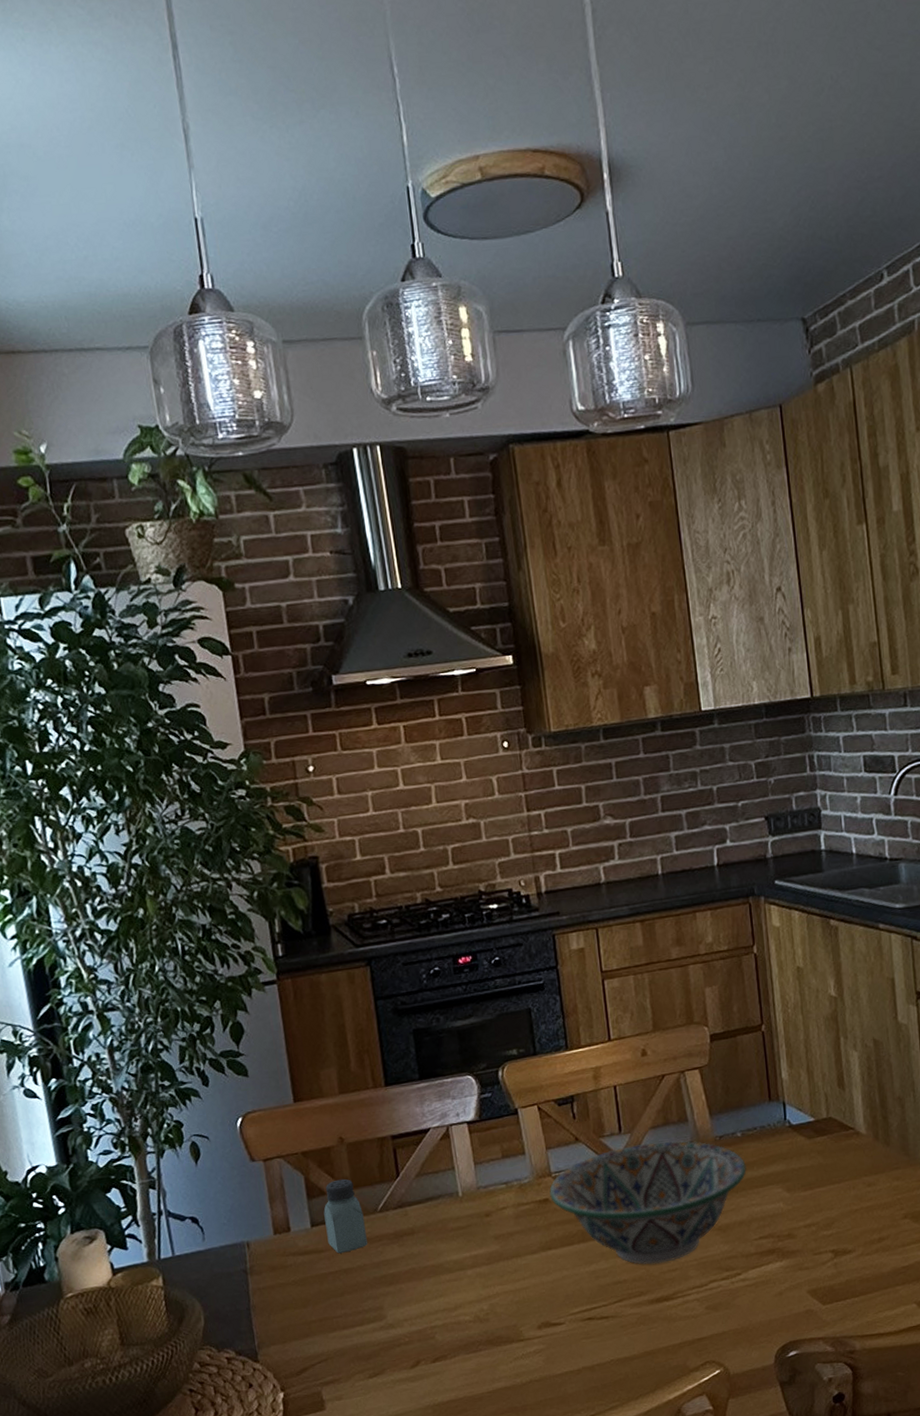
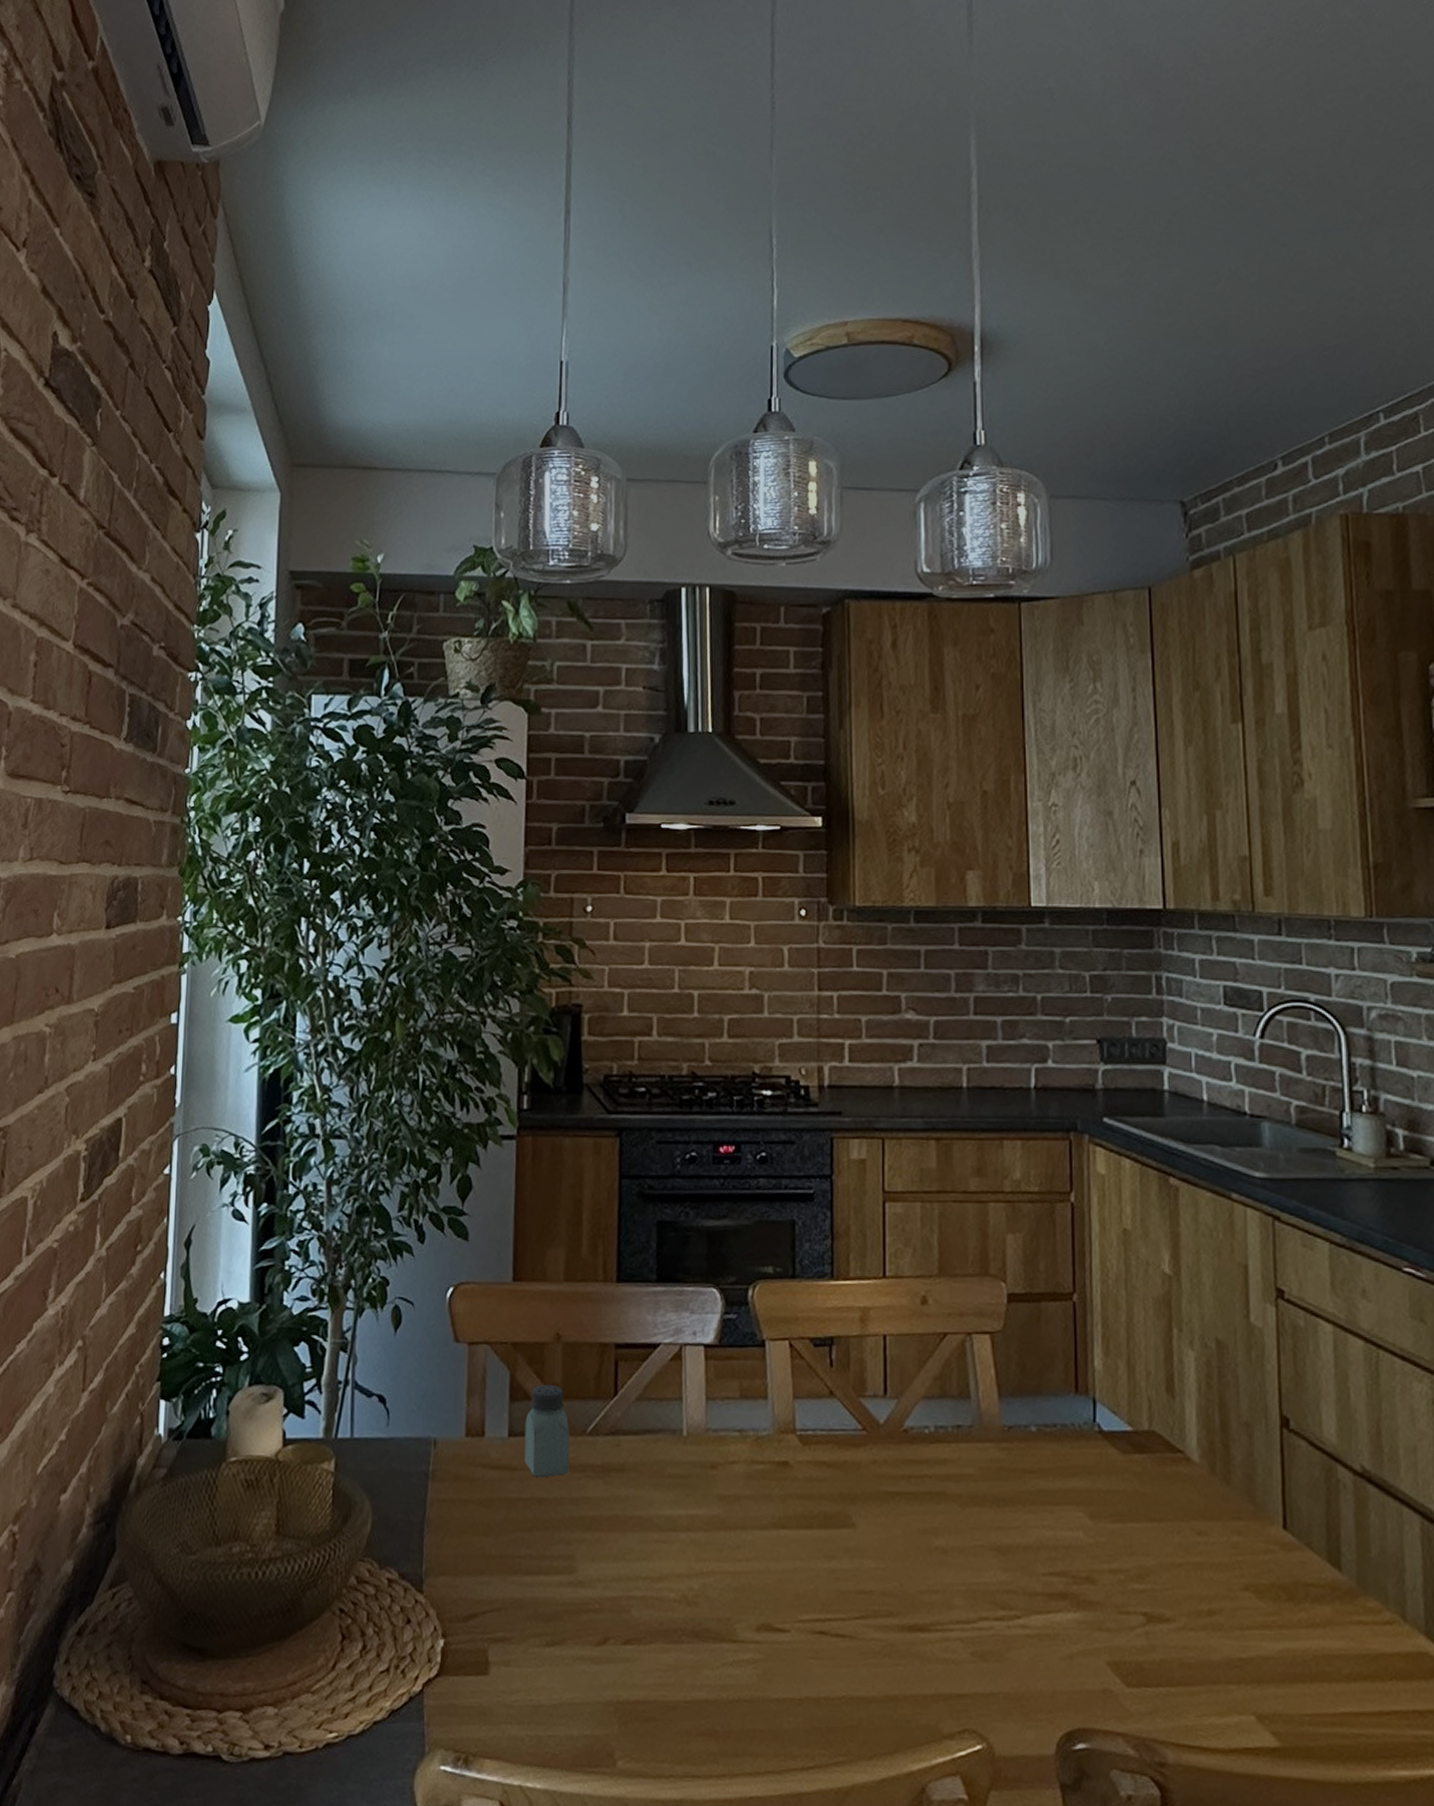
decorative bowl: present [549,1141,747,1264] -> none [791,1415,1039,1579]

